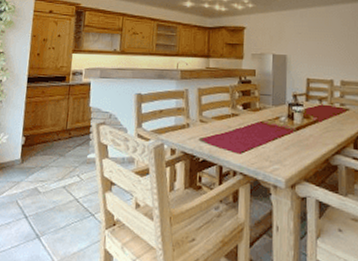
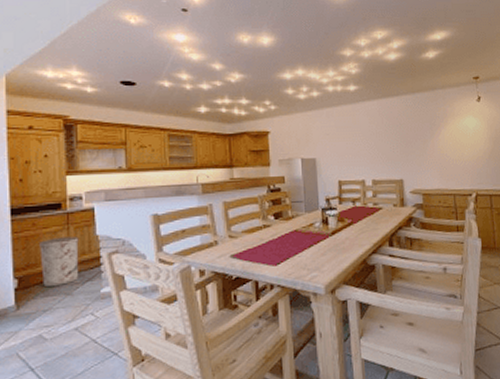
trash can: none [43,105,76,147] -> present [39,236,79,286]

